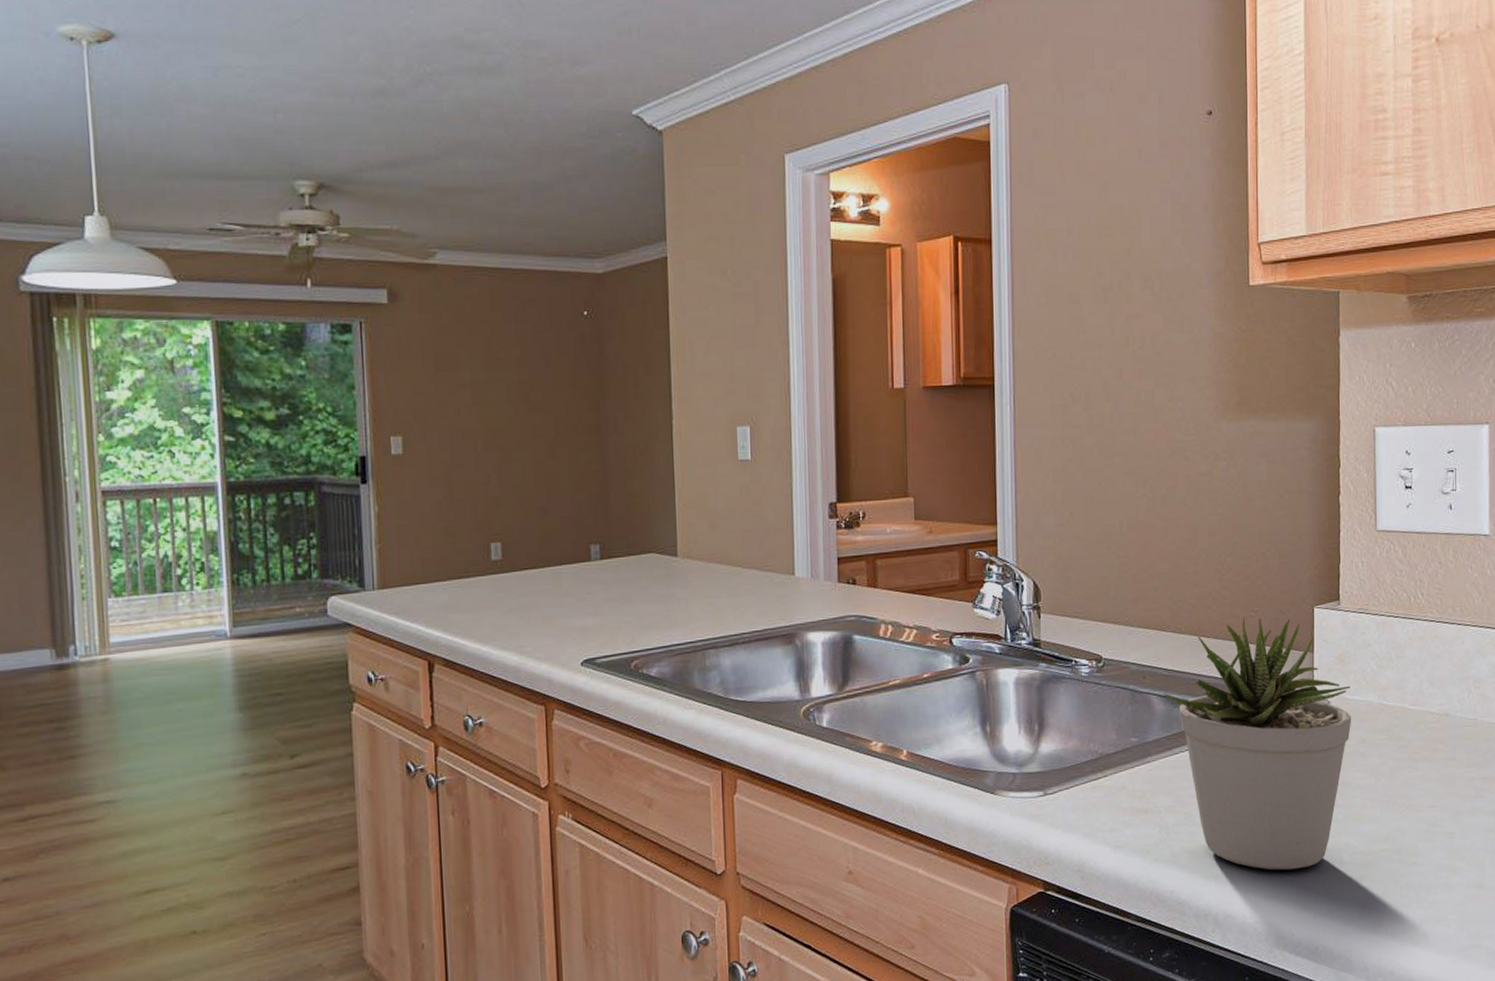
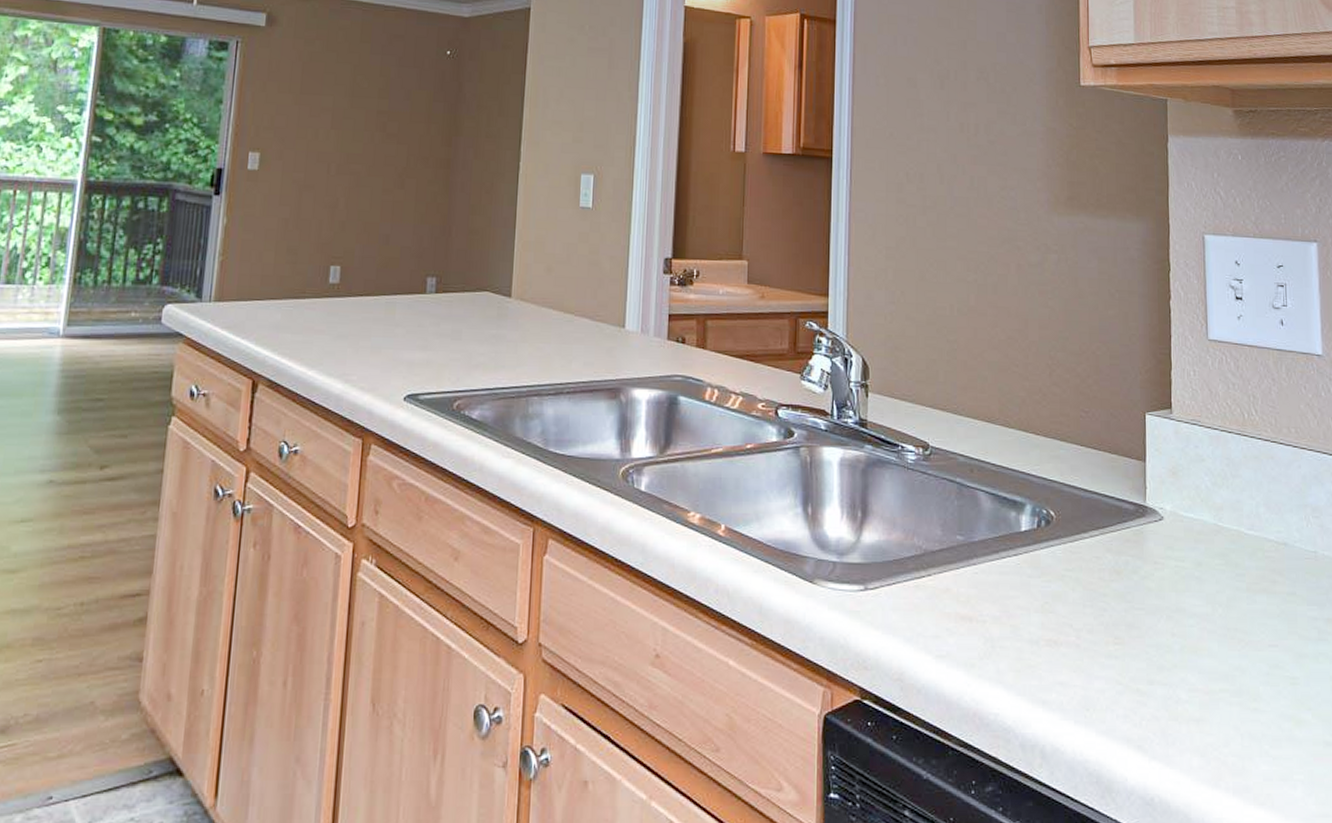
potted plant: present [1164,616,1352,870] -> none [992,415,1187,703]

